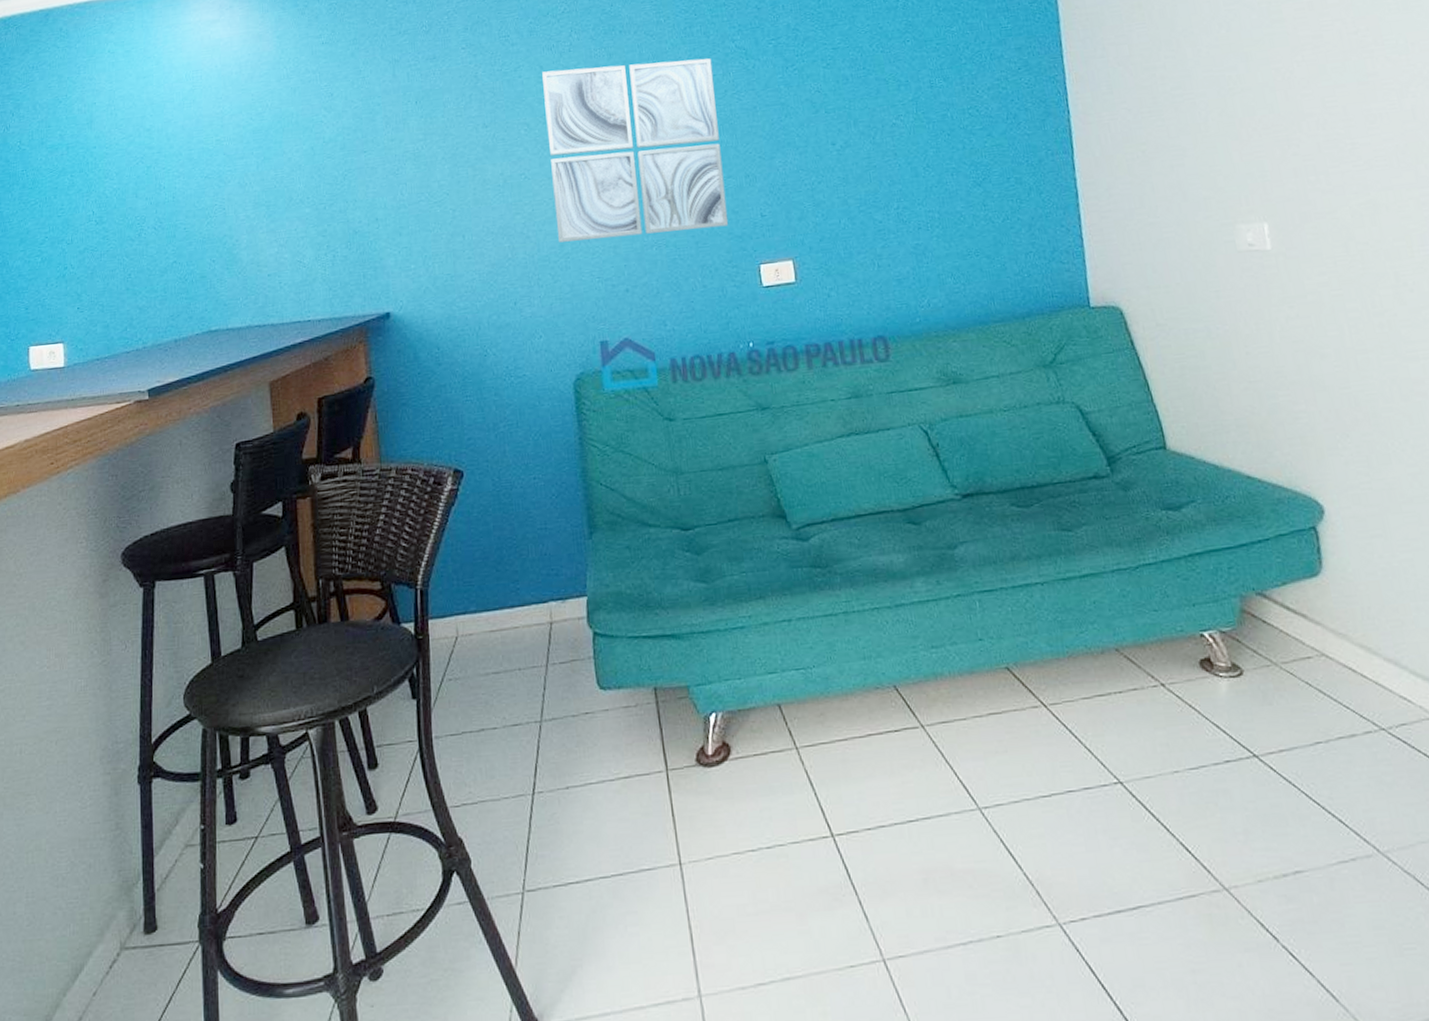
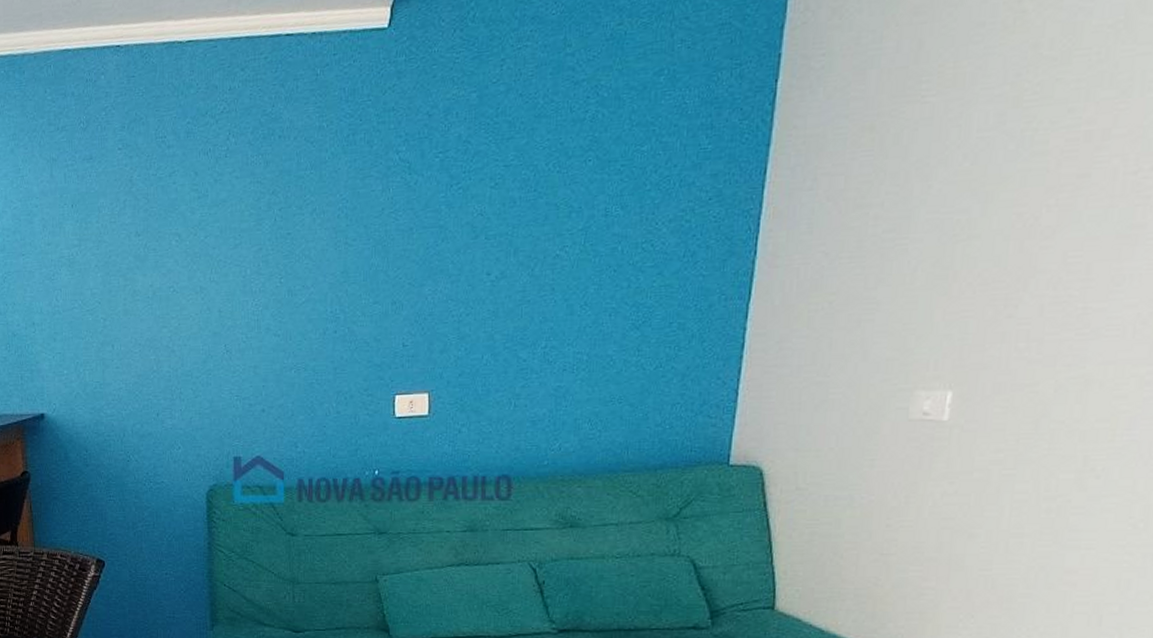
wall art: present [542,58,729,243] -> none [197,171,372,359]

